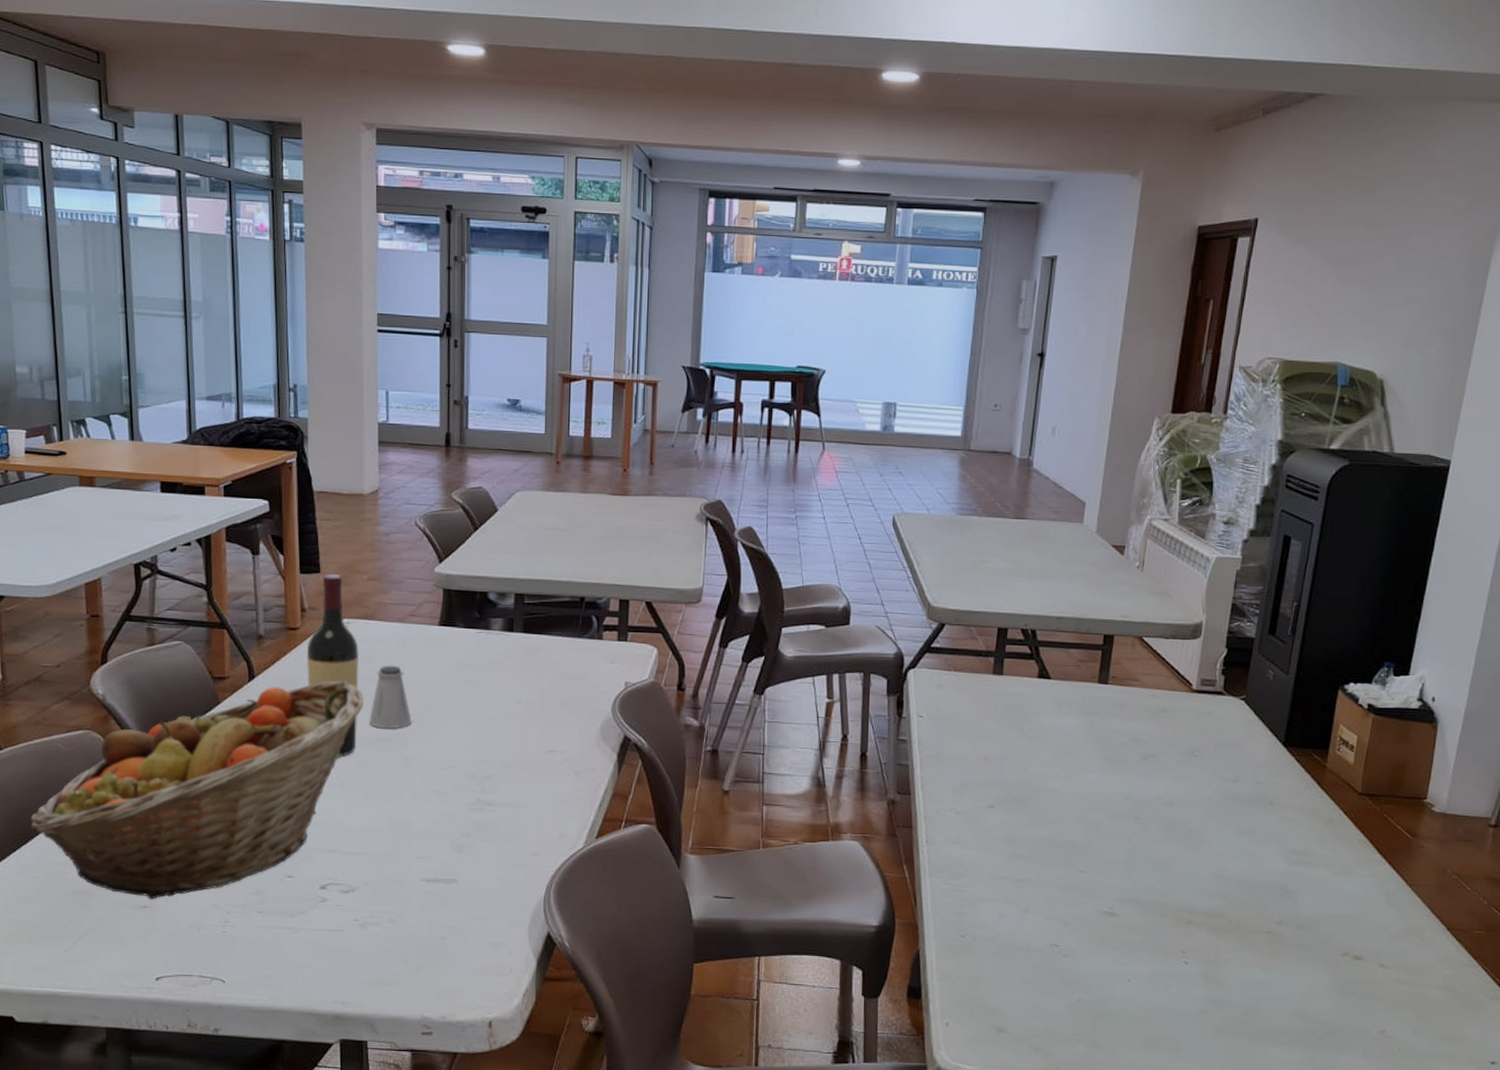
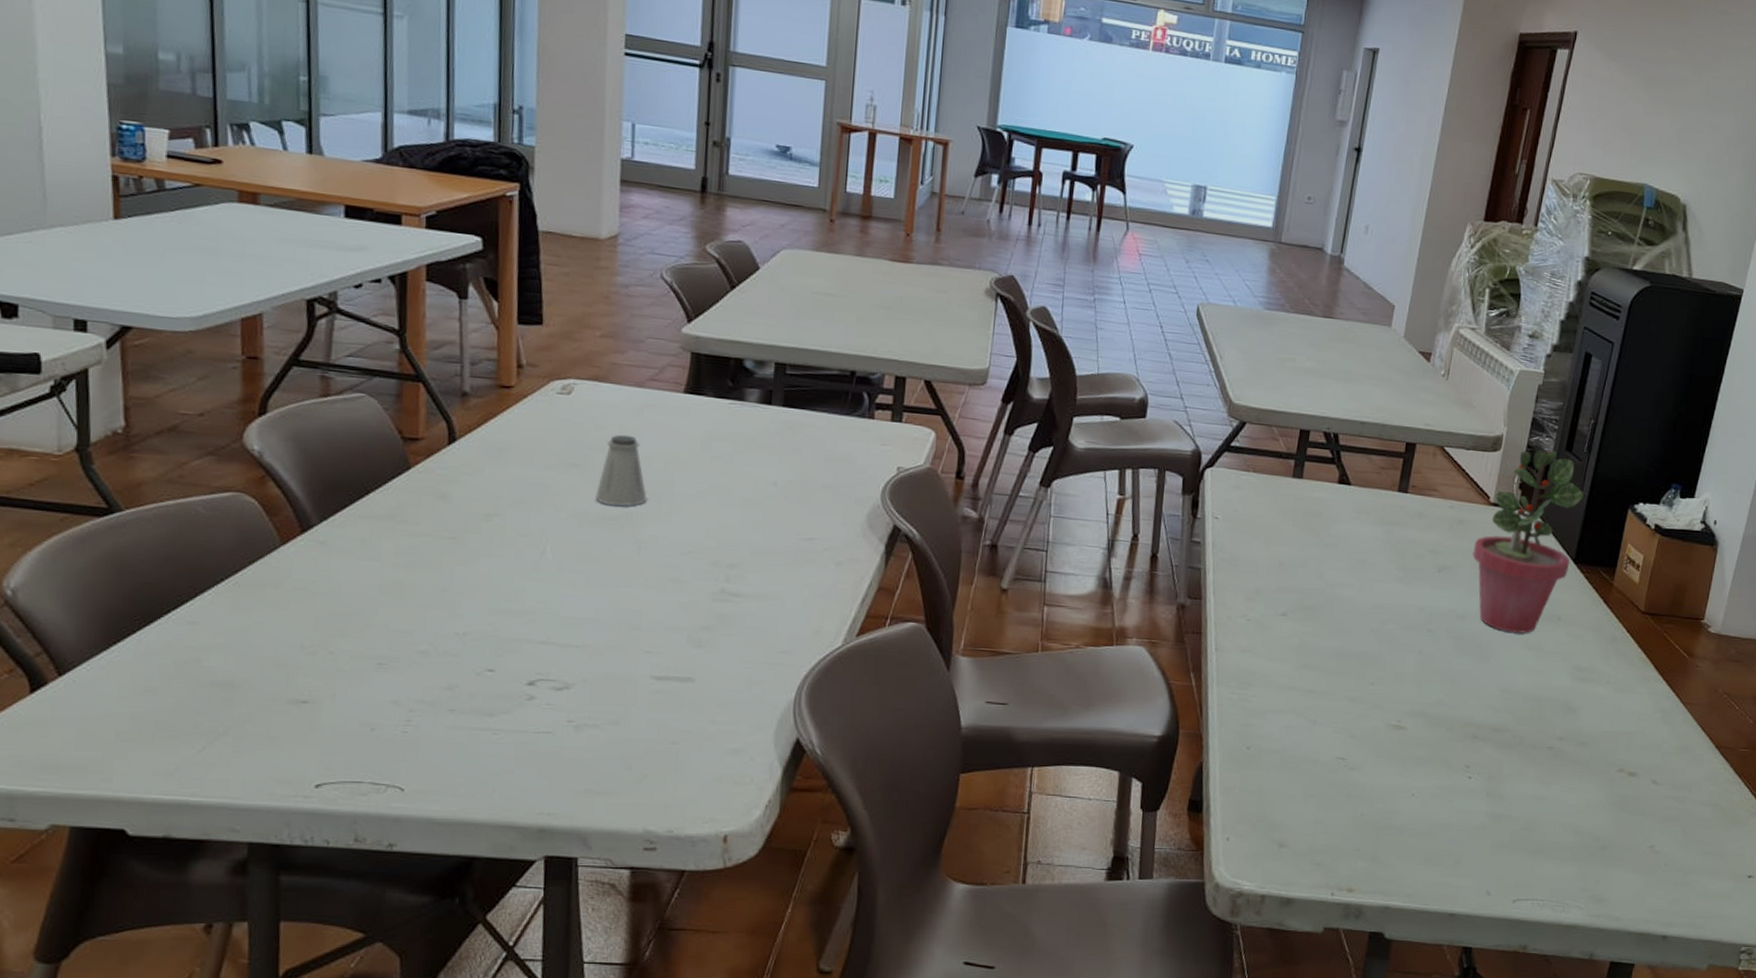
fruit basket: present [30,680,364,900] -> none [156,449,590,694]
wine bottle: present [306,574,360,757] -> none [521,327,587,536]
potted plant: none [1176,635,1290,819] -> present [1472,450,1584,634]

